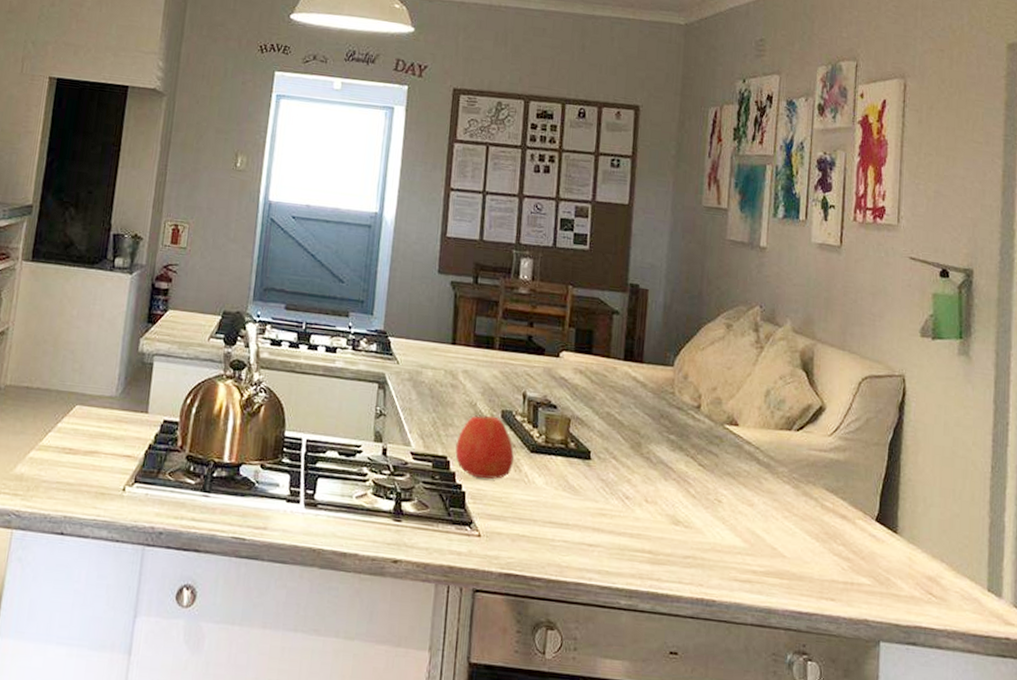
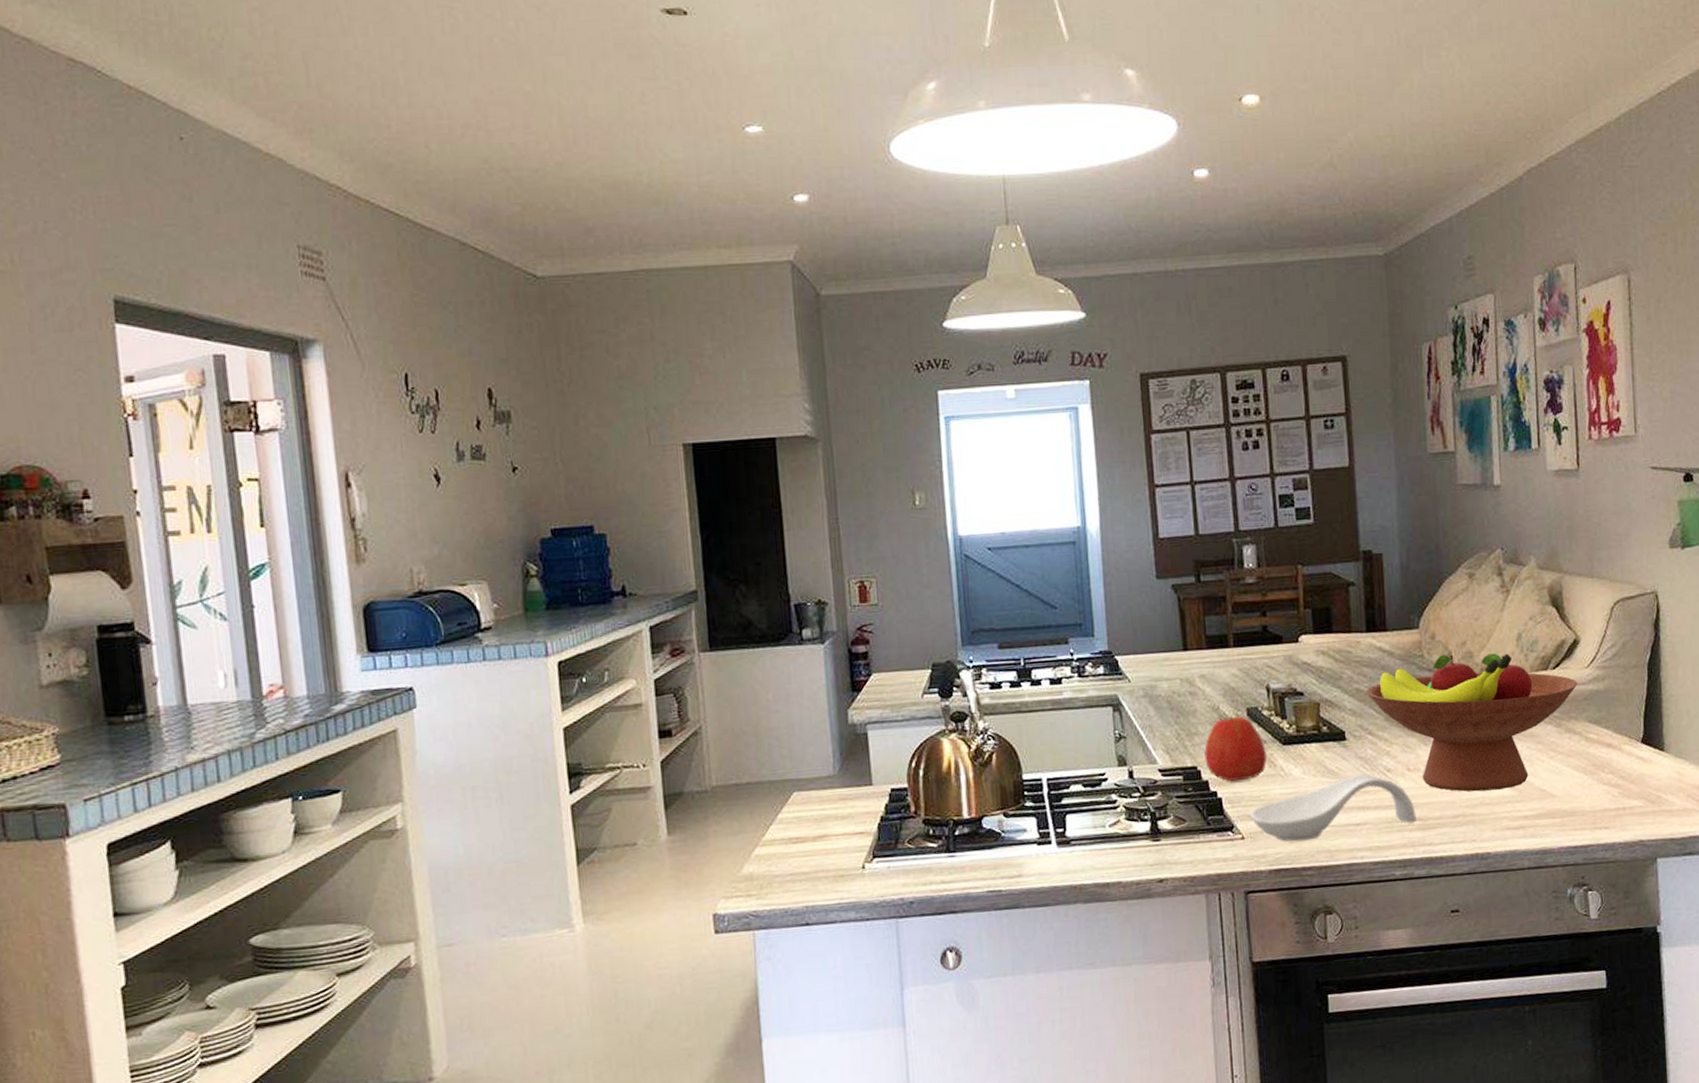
spoon rest: none [489,496,648,555] -> present [1250,774,1417,842]
fruit bowl: none [615,396,820,540] -> present [1365,653,1578,792]

